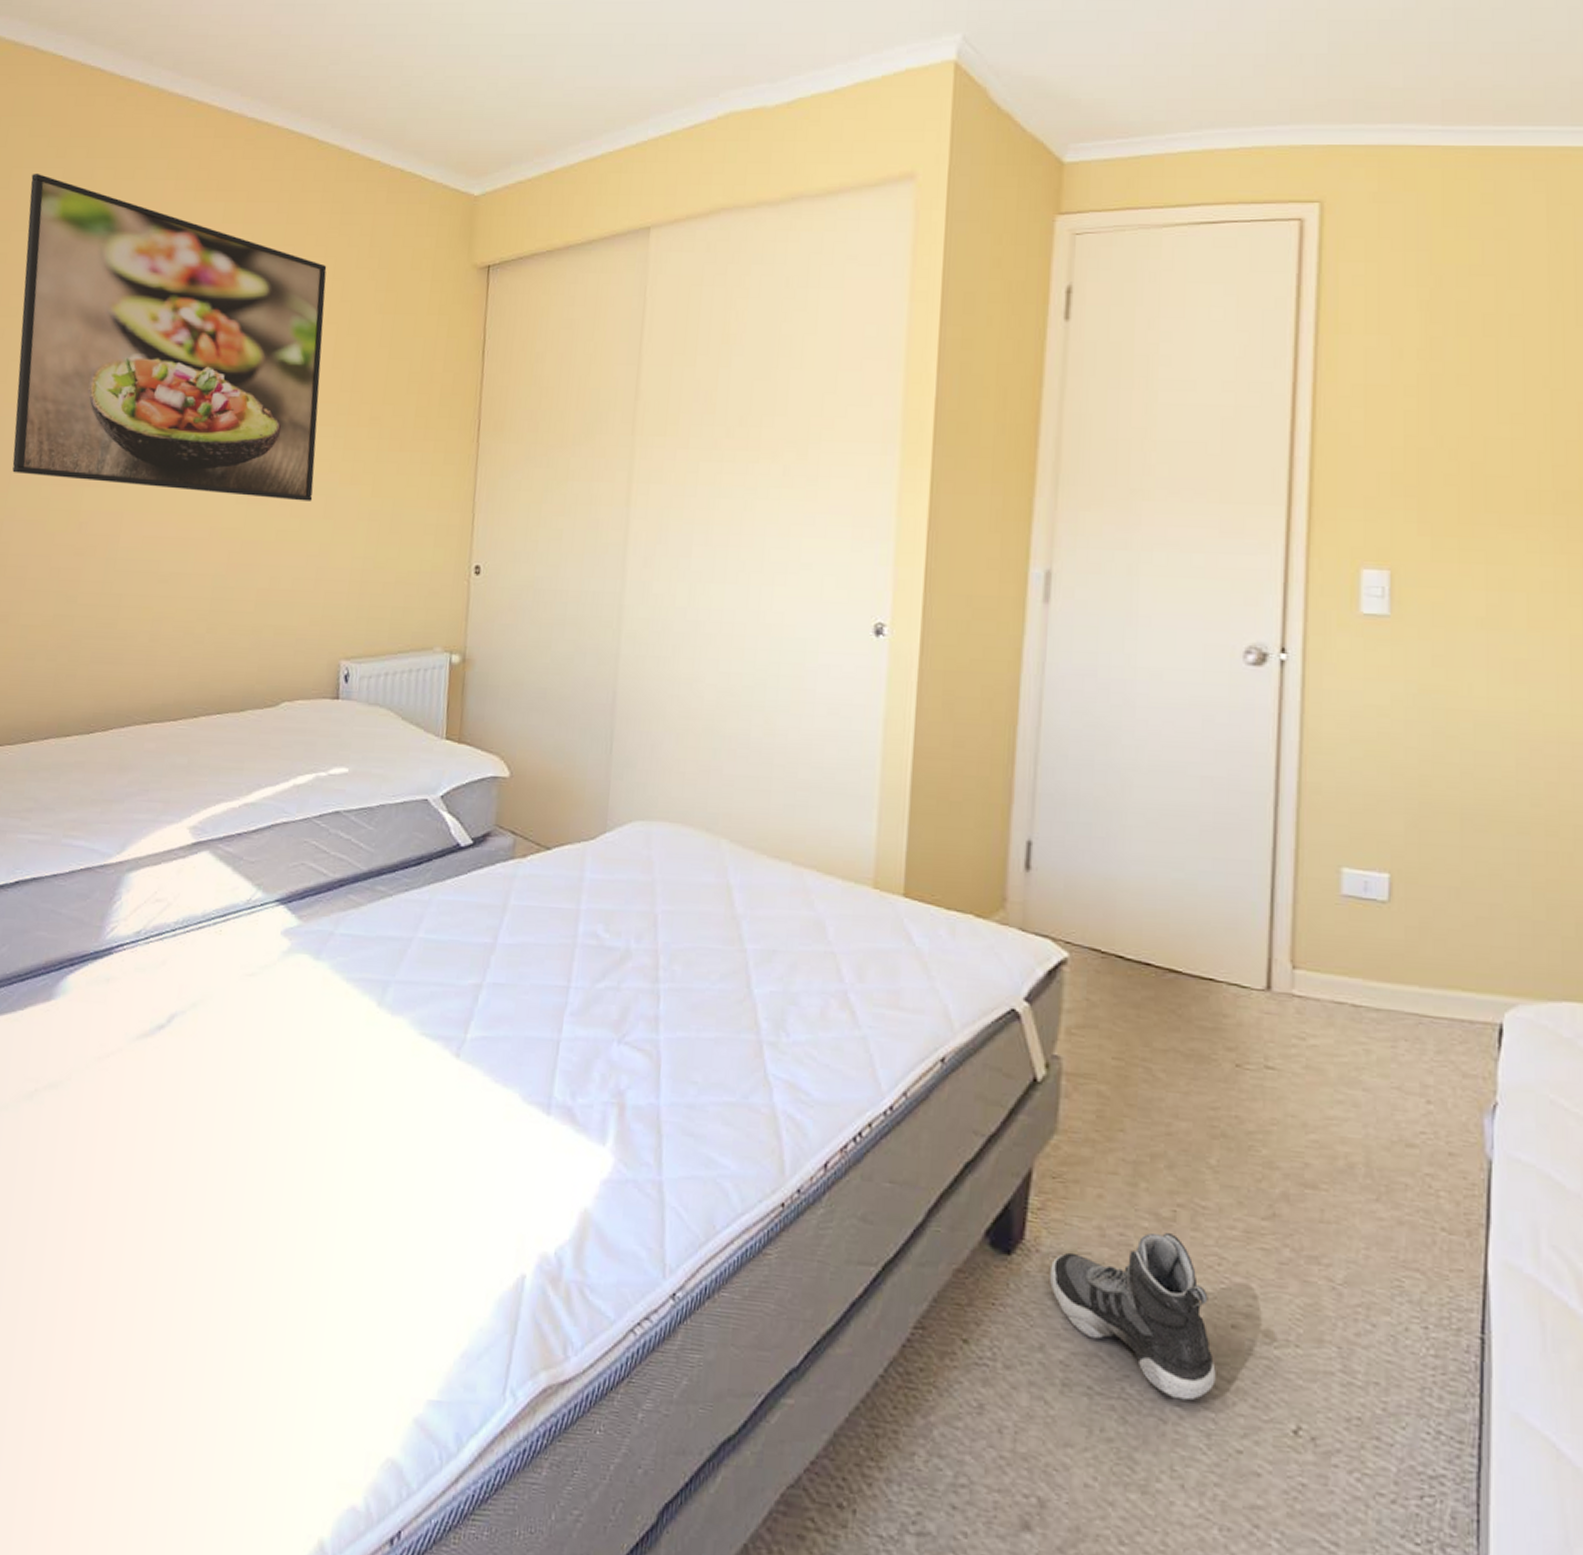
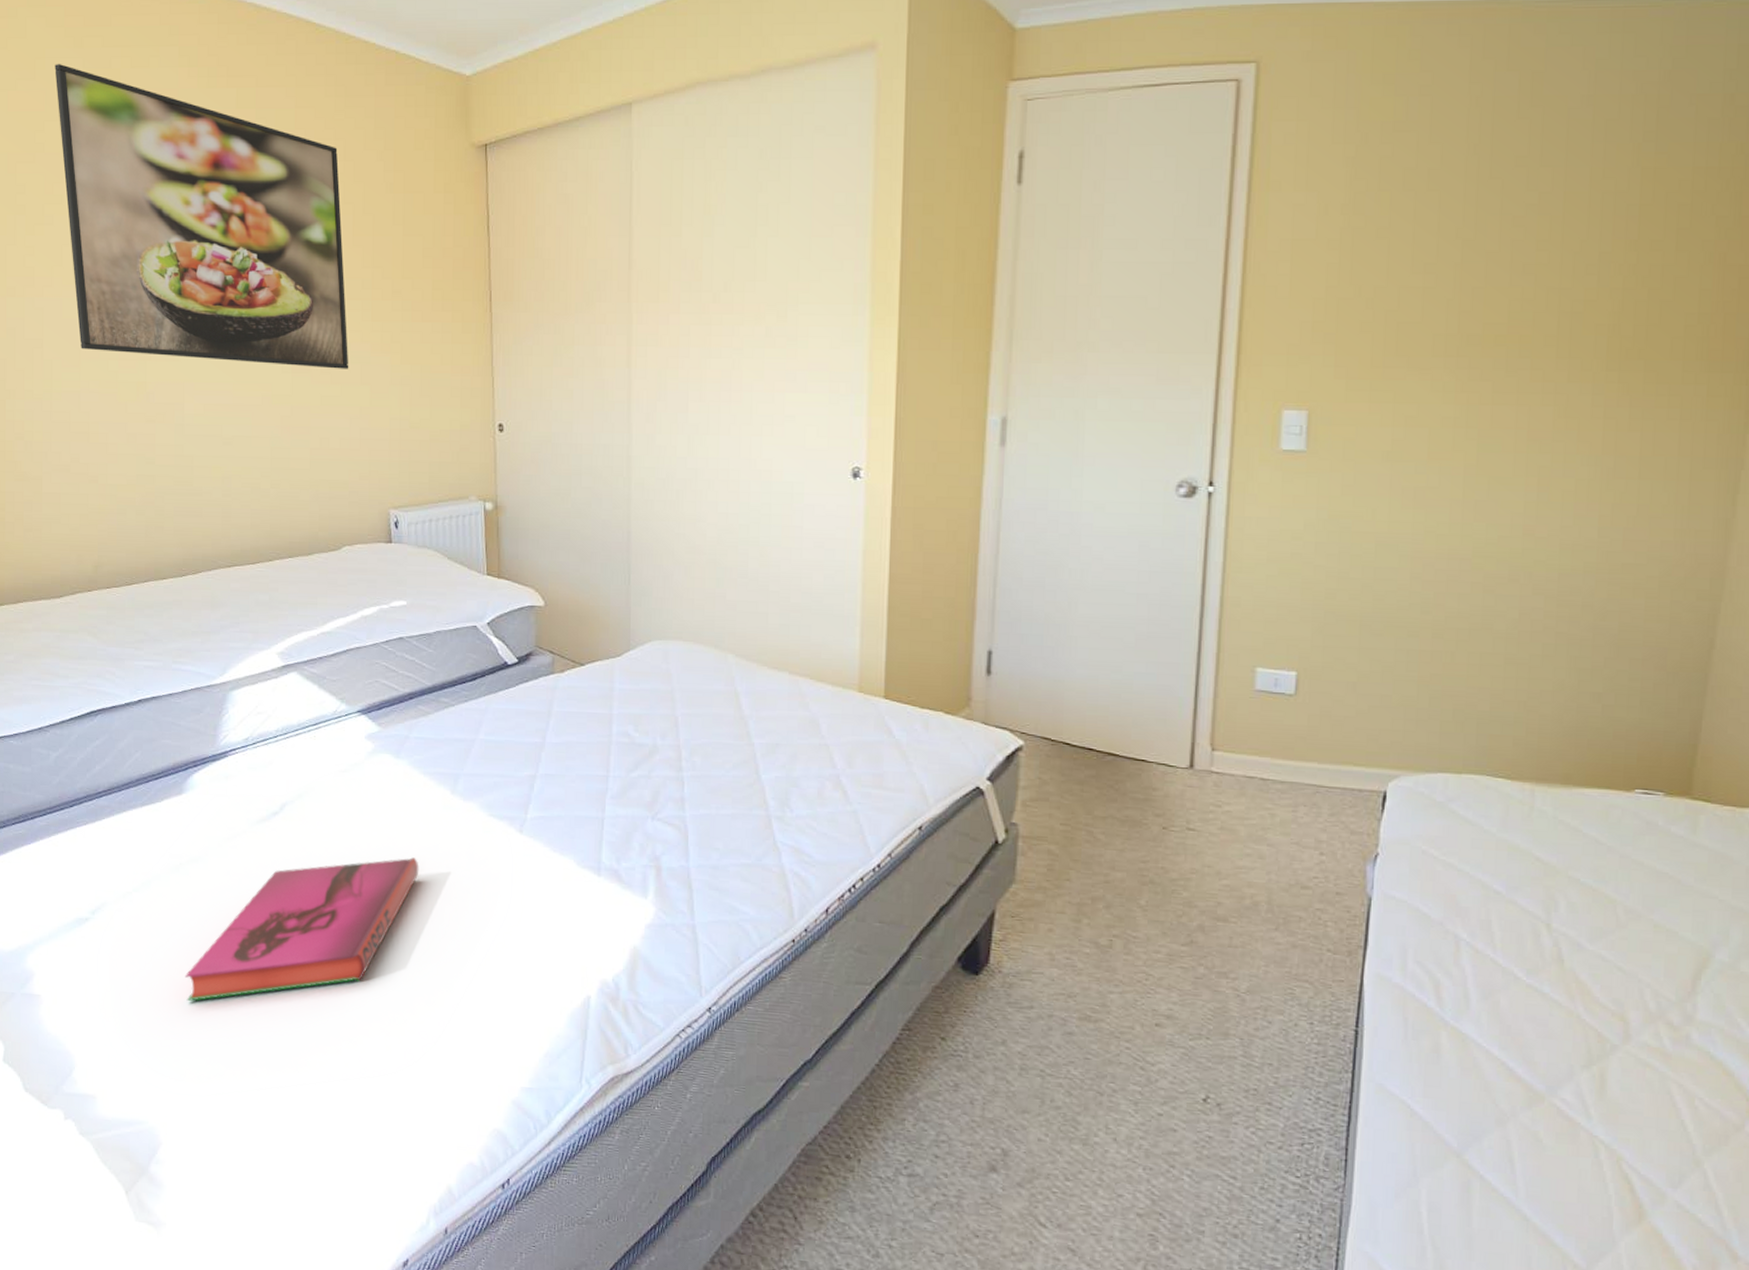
hardback book: none [17,1086,329,1274] -> present [184,857,419,1002]
sneaker: present [1050,1232,1216,1401] -> none [1010,956,1143,1079]

